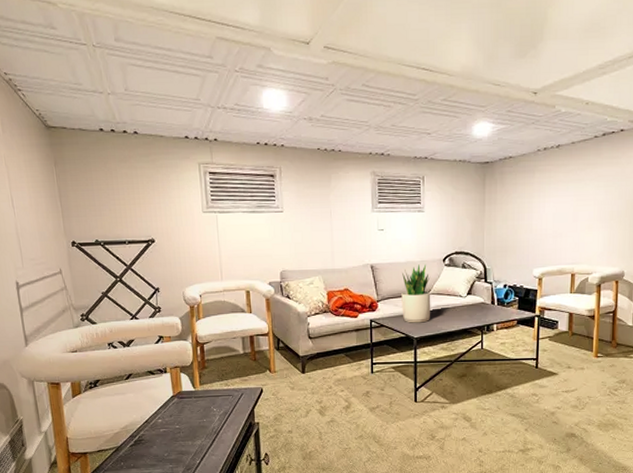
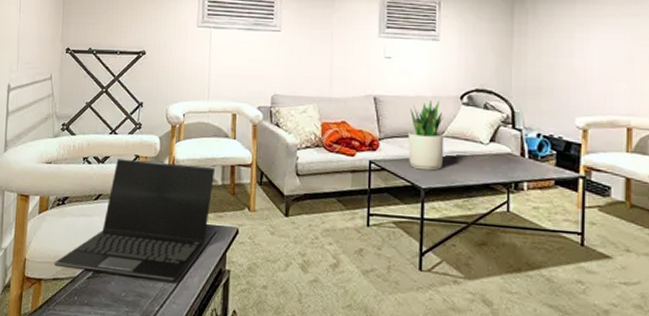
laptop: none [96,339,236,441] -> present [54,159,216,284]

